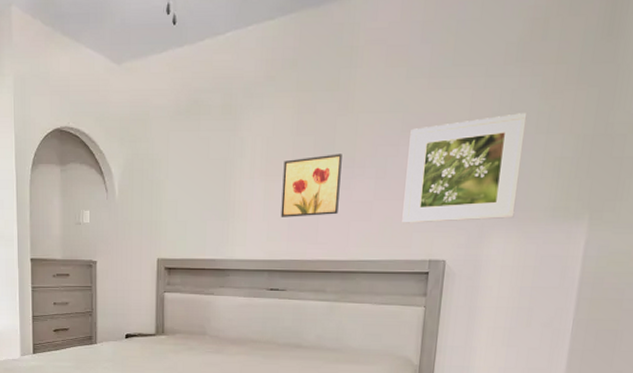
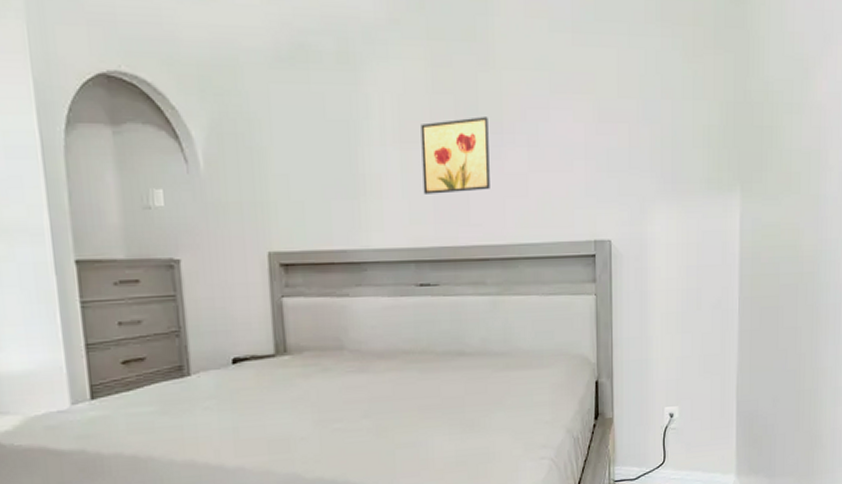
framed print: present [402,113,527,223] -> none [559,76,673,199]

